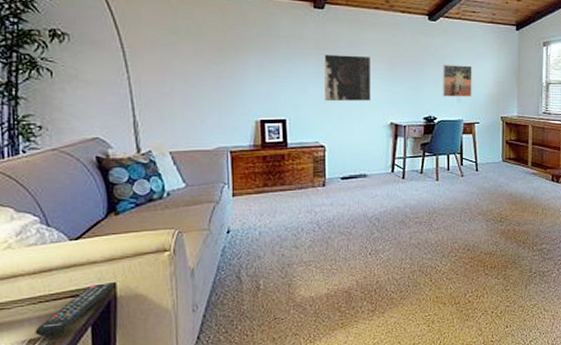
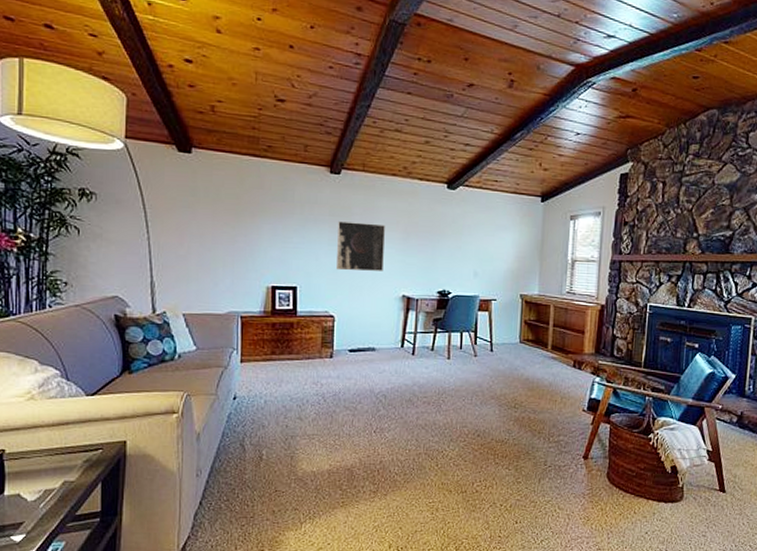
remote control: present [35,282,116,337] -> none [50,440,126,488]
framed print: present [443,65,472,97] -> none [459,236,492,272]

